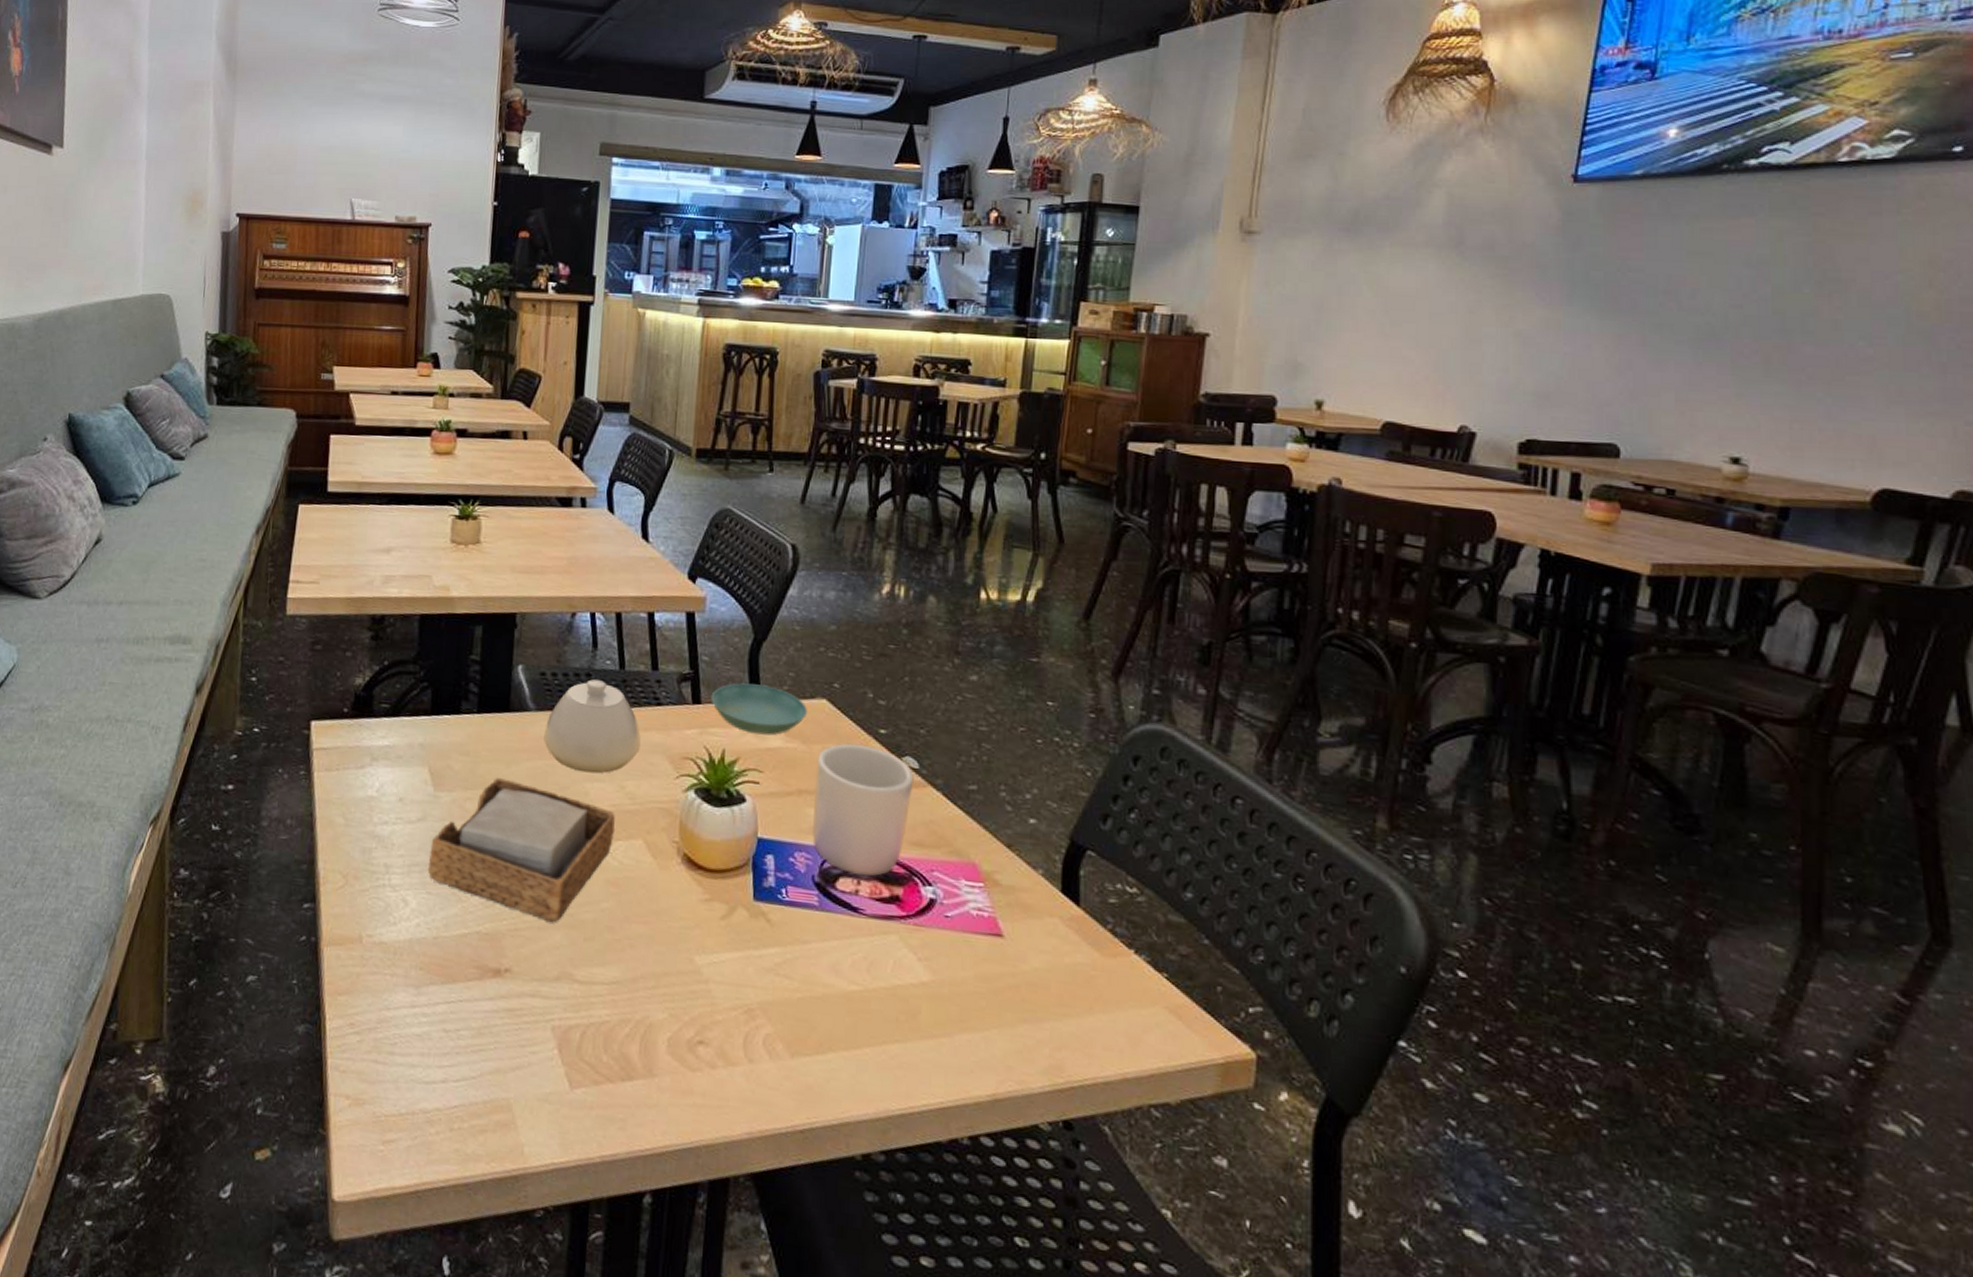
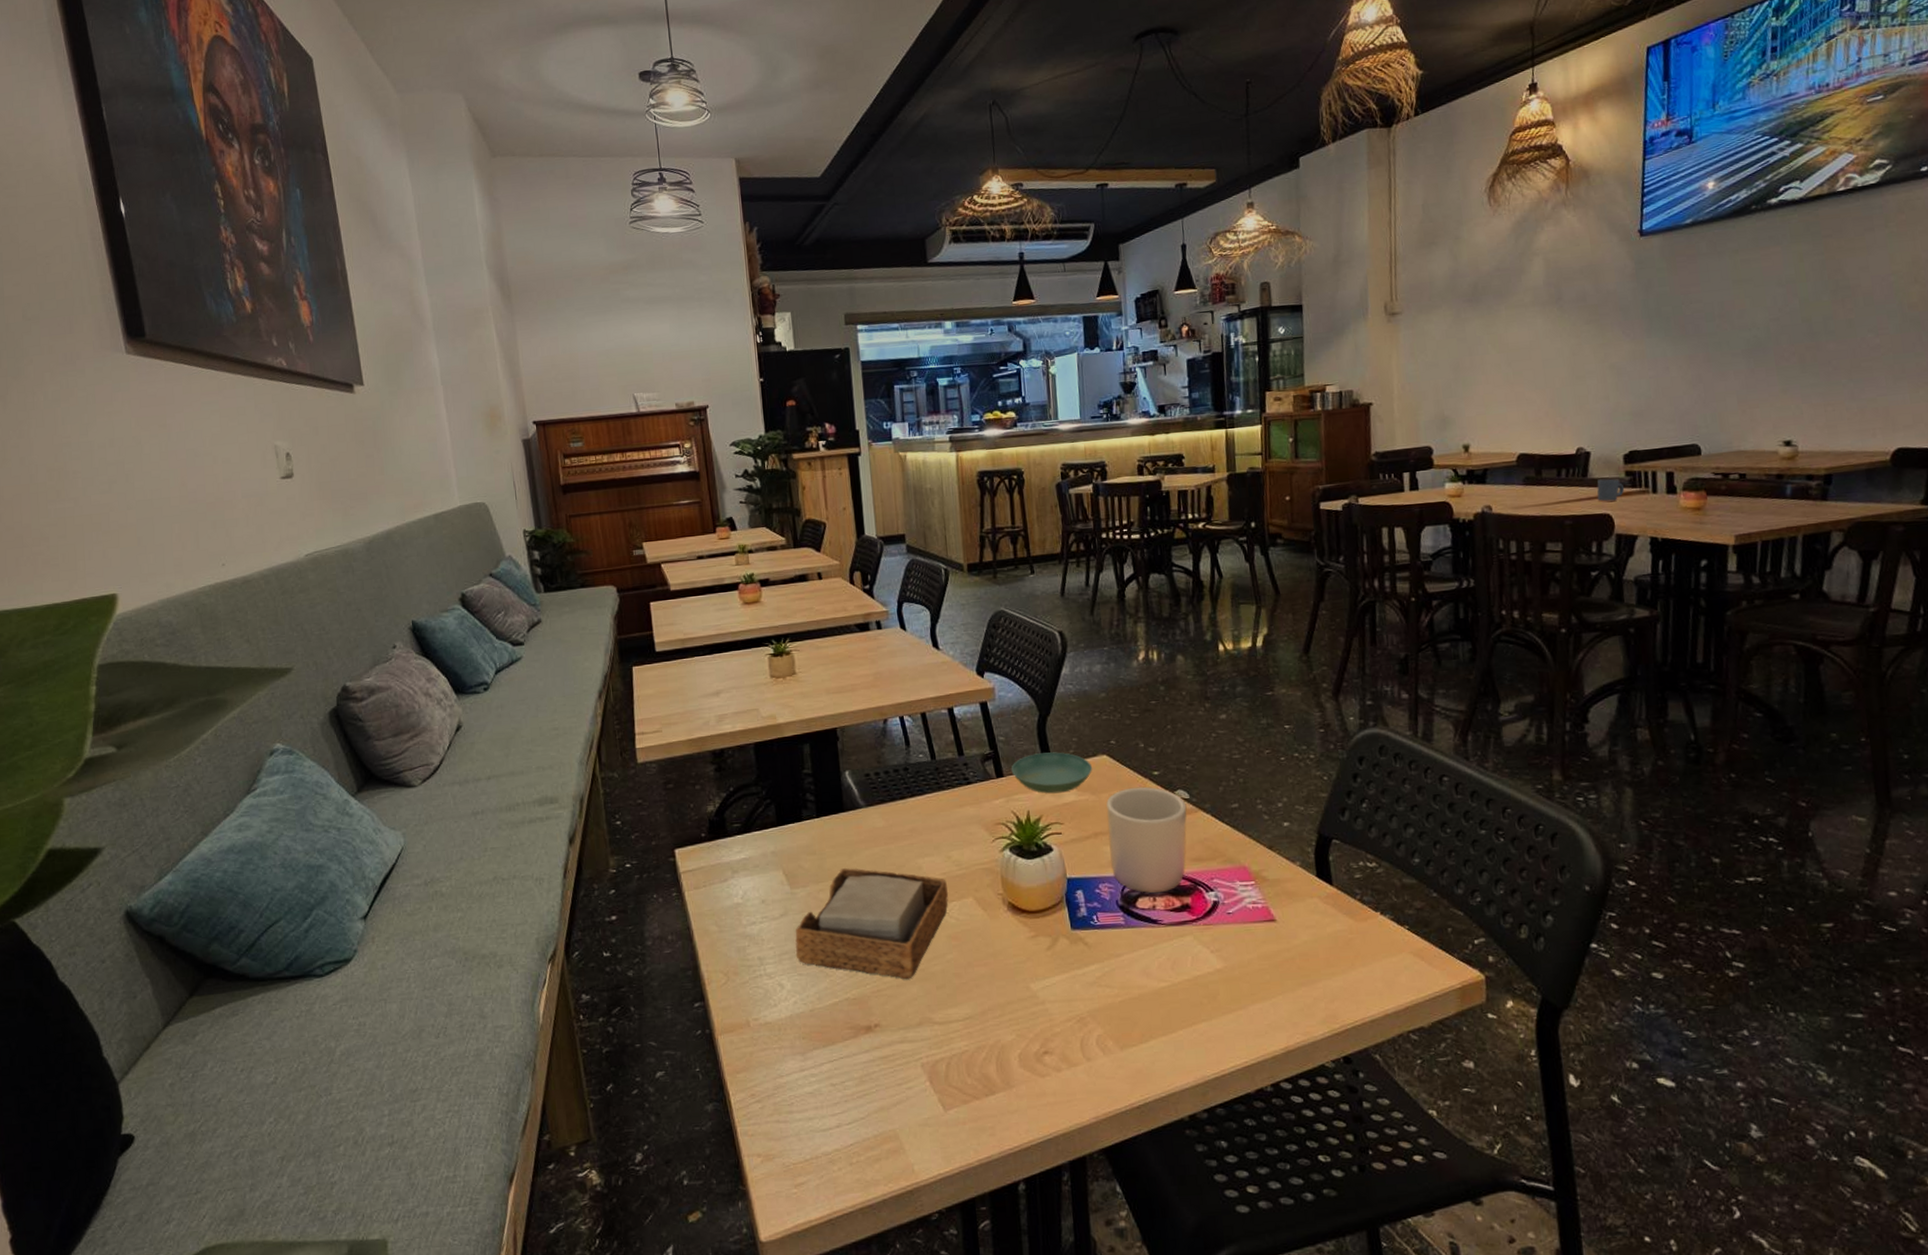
sugar bowl: present [544,679,641,774] -> none [876,772,959,851]
mug: none [1478,468,1515,499] -> present [1597,478,1625,503]

